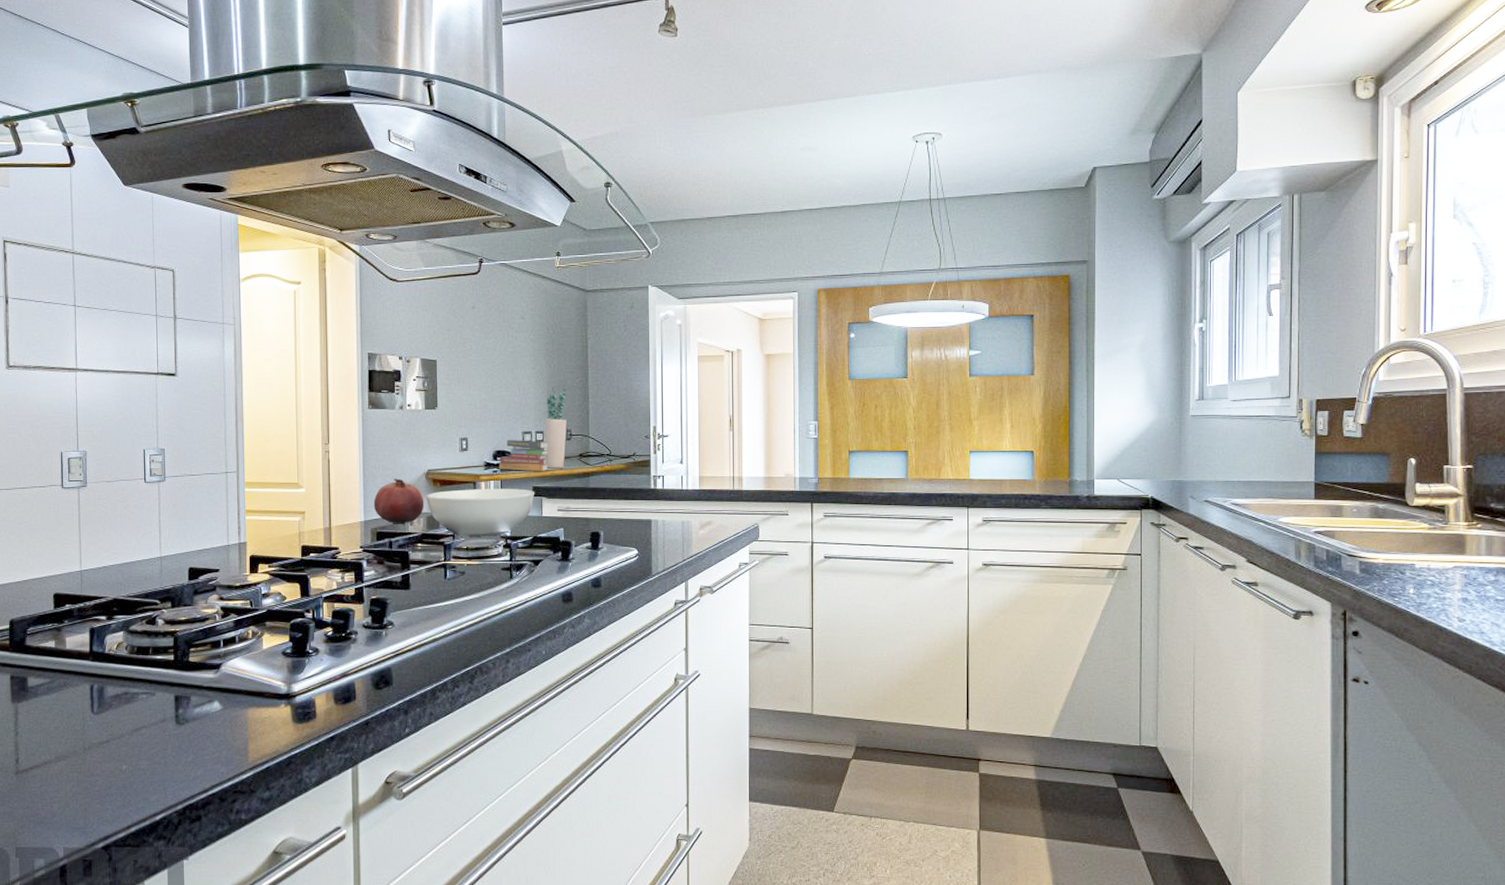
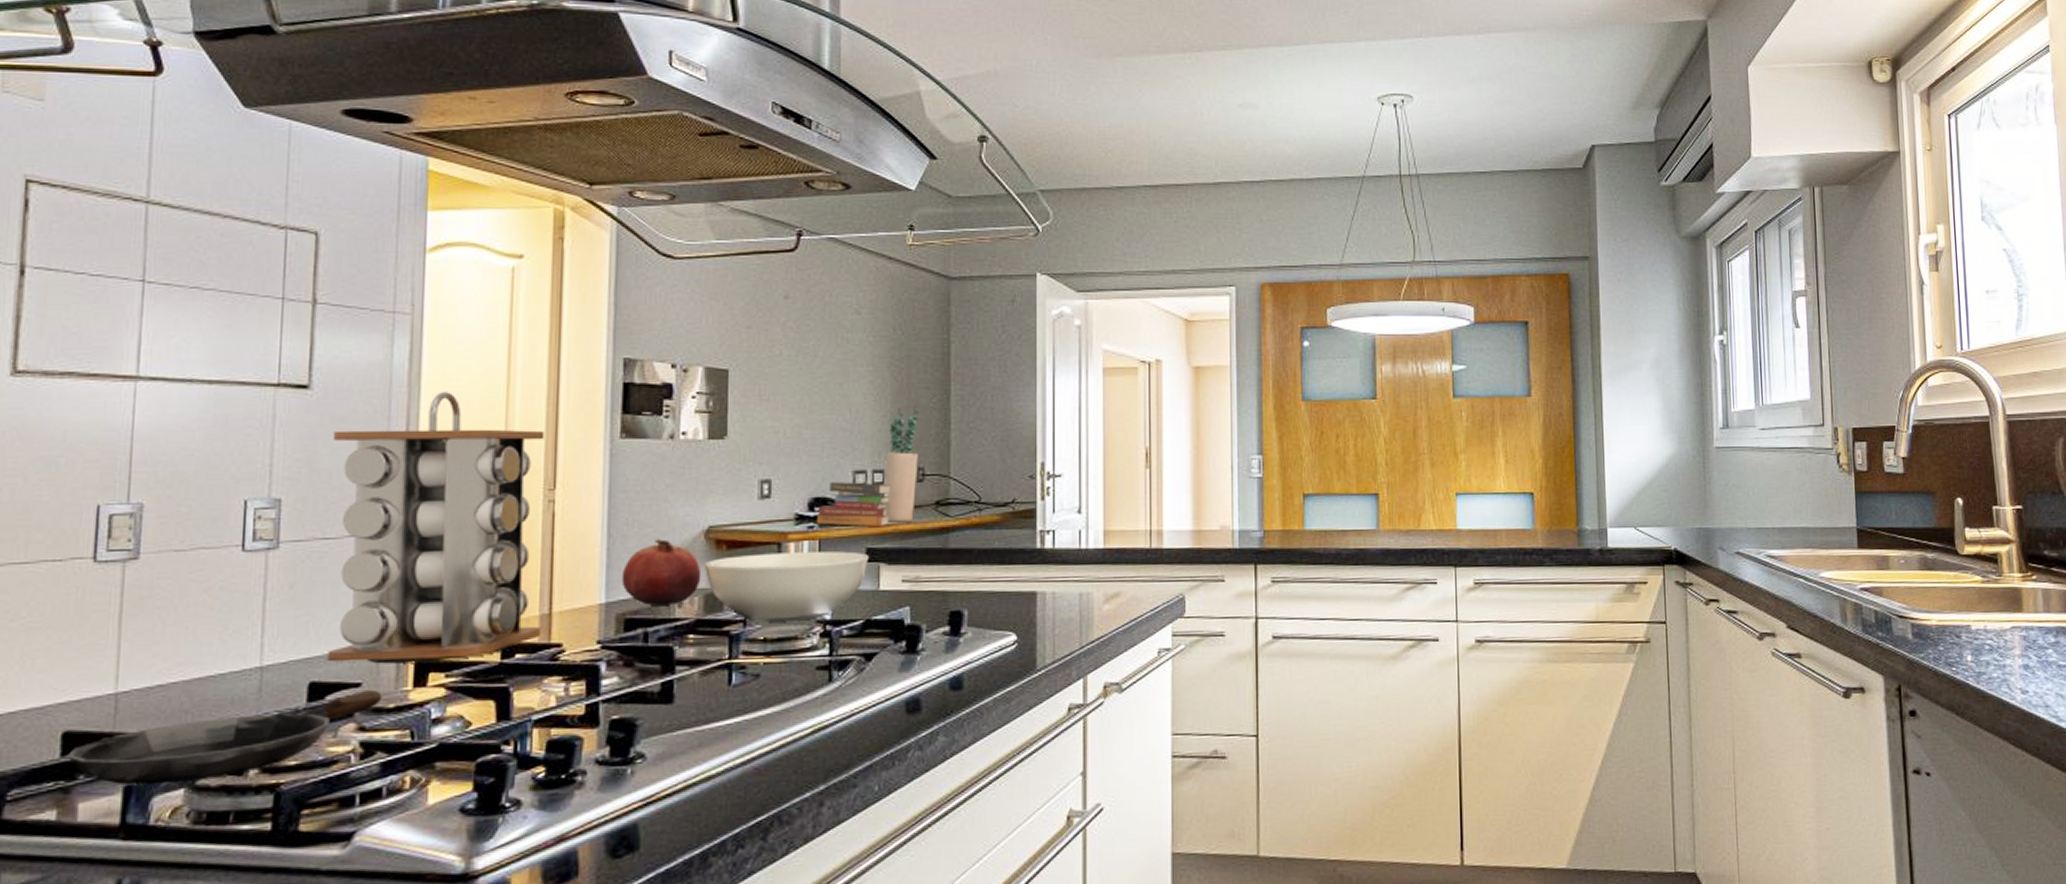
frying pan: none [58,573,232,628] -> present [67,689,383,785]
spice rack: none [193,377,326,557] -> present [327,392,545,664]

